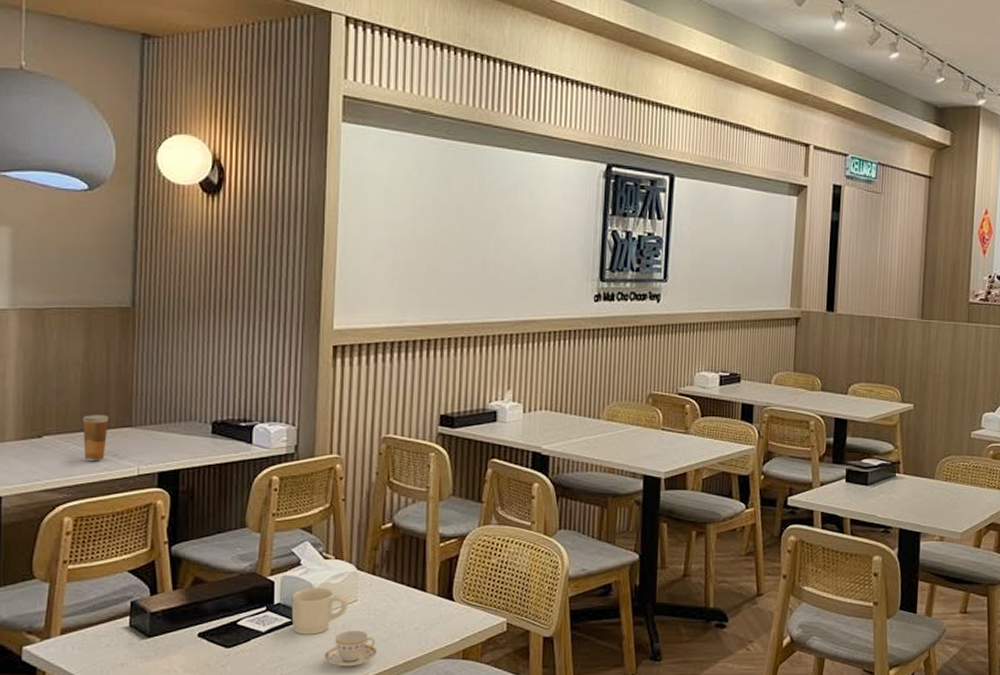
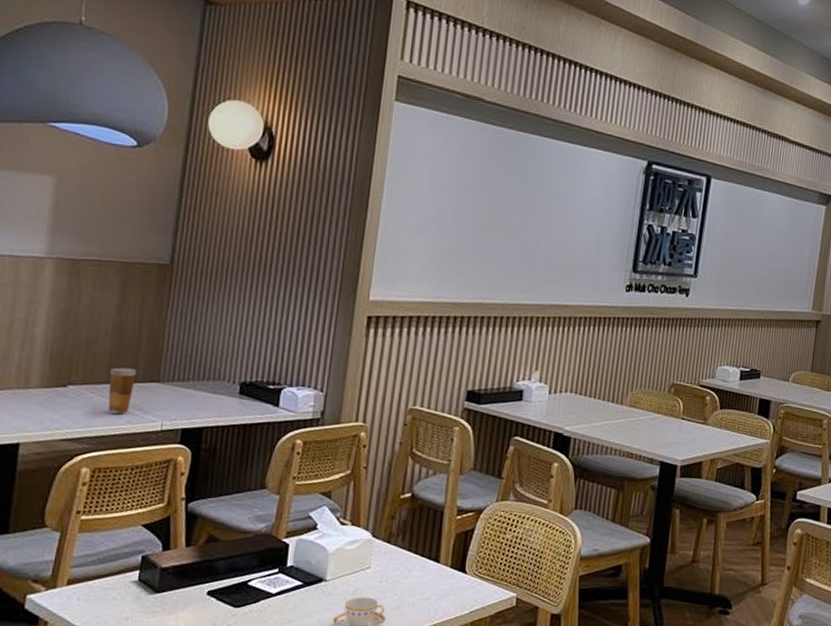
mug: present [291,587,349,635] -> none [303,552,362,599]

